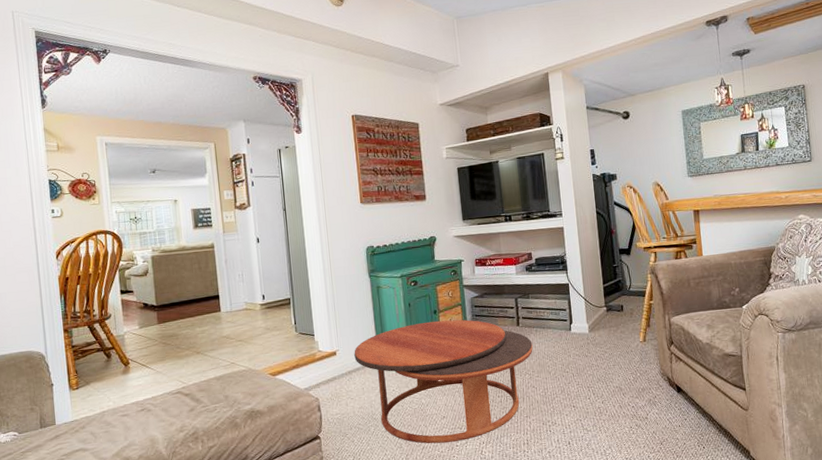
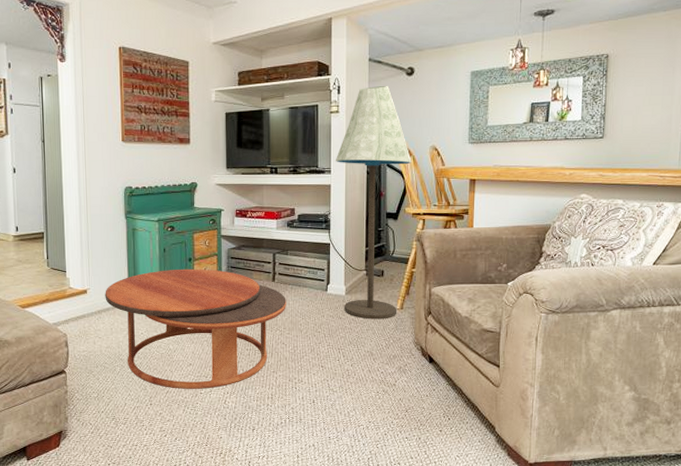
floor lamp: none [565,130,641,355] -> present [335,86,412,320]

